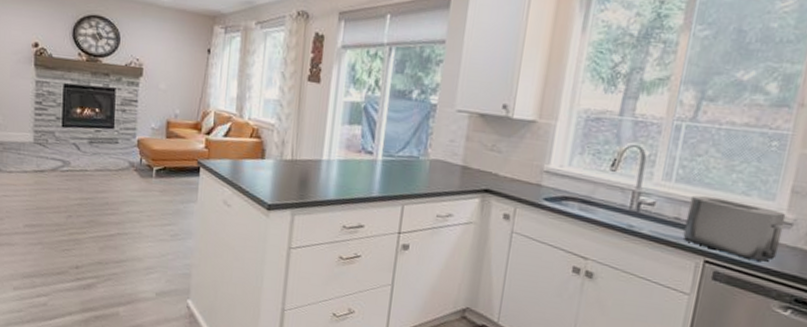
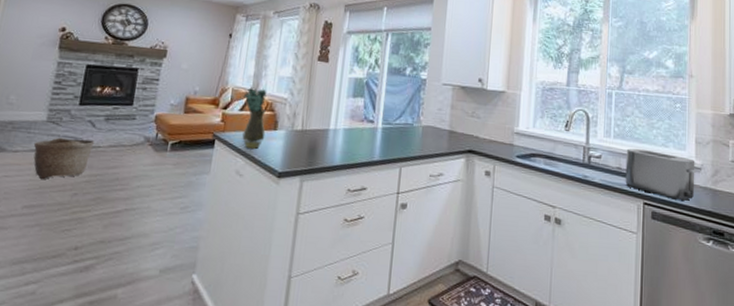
basket: none [25,159,82,200] -> present [33,137,95,179]
vase: none [227,108,252,179] -> present [242,84,267,149]

